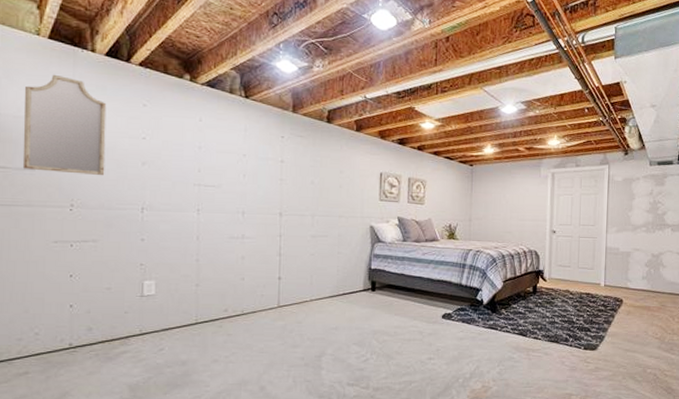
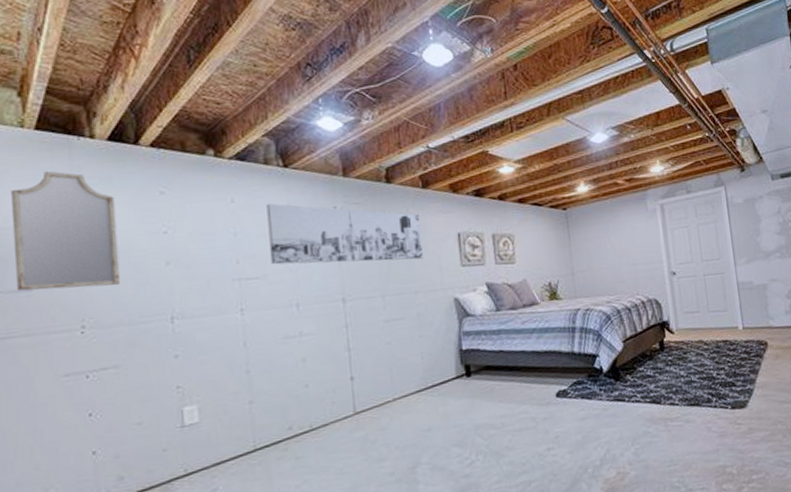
wall art: none [226,126,350,190] -> present [266,203,423,265]

